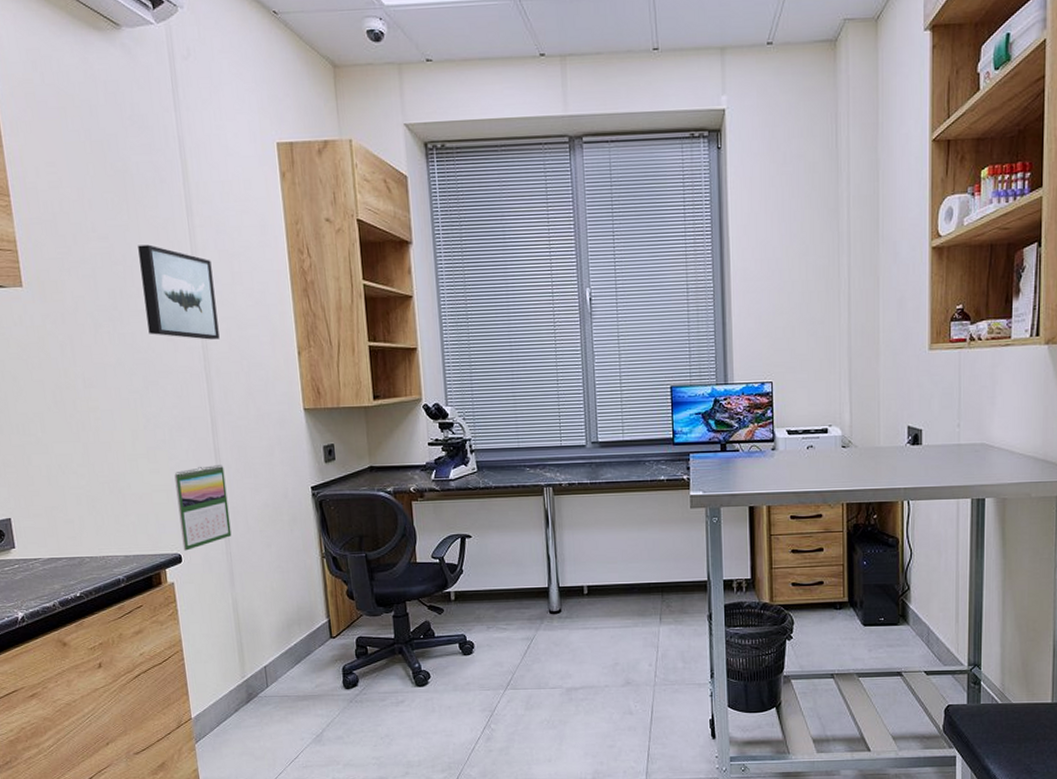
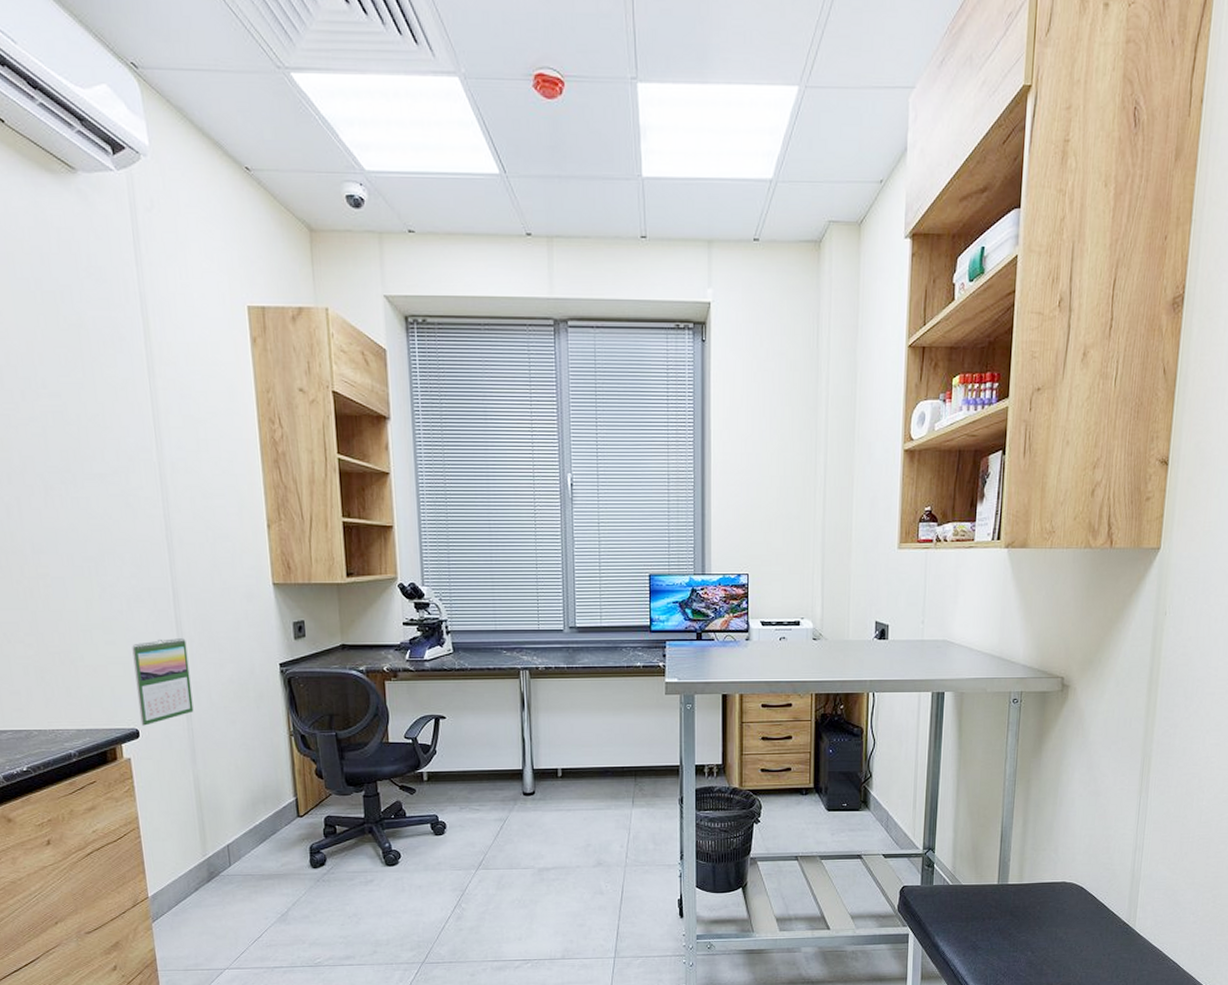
wall art: present [138,244,220,340] -> none [94,405,183,508]

